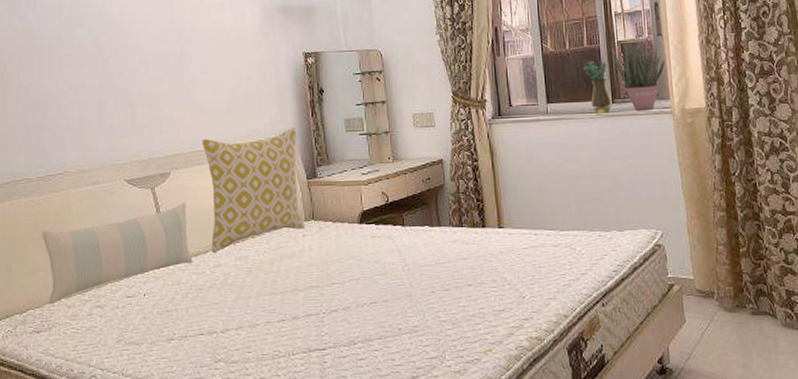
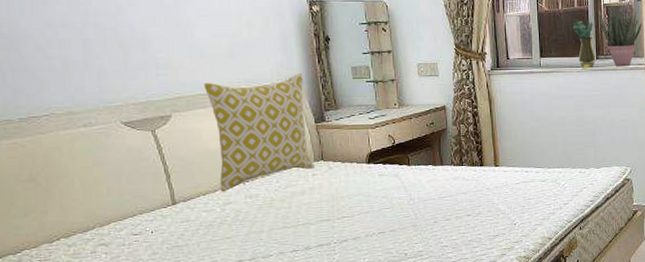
pillow: present [42,202,193,304] -> none [31,144,201,244]

